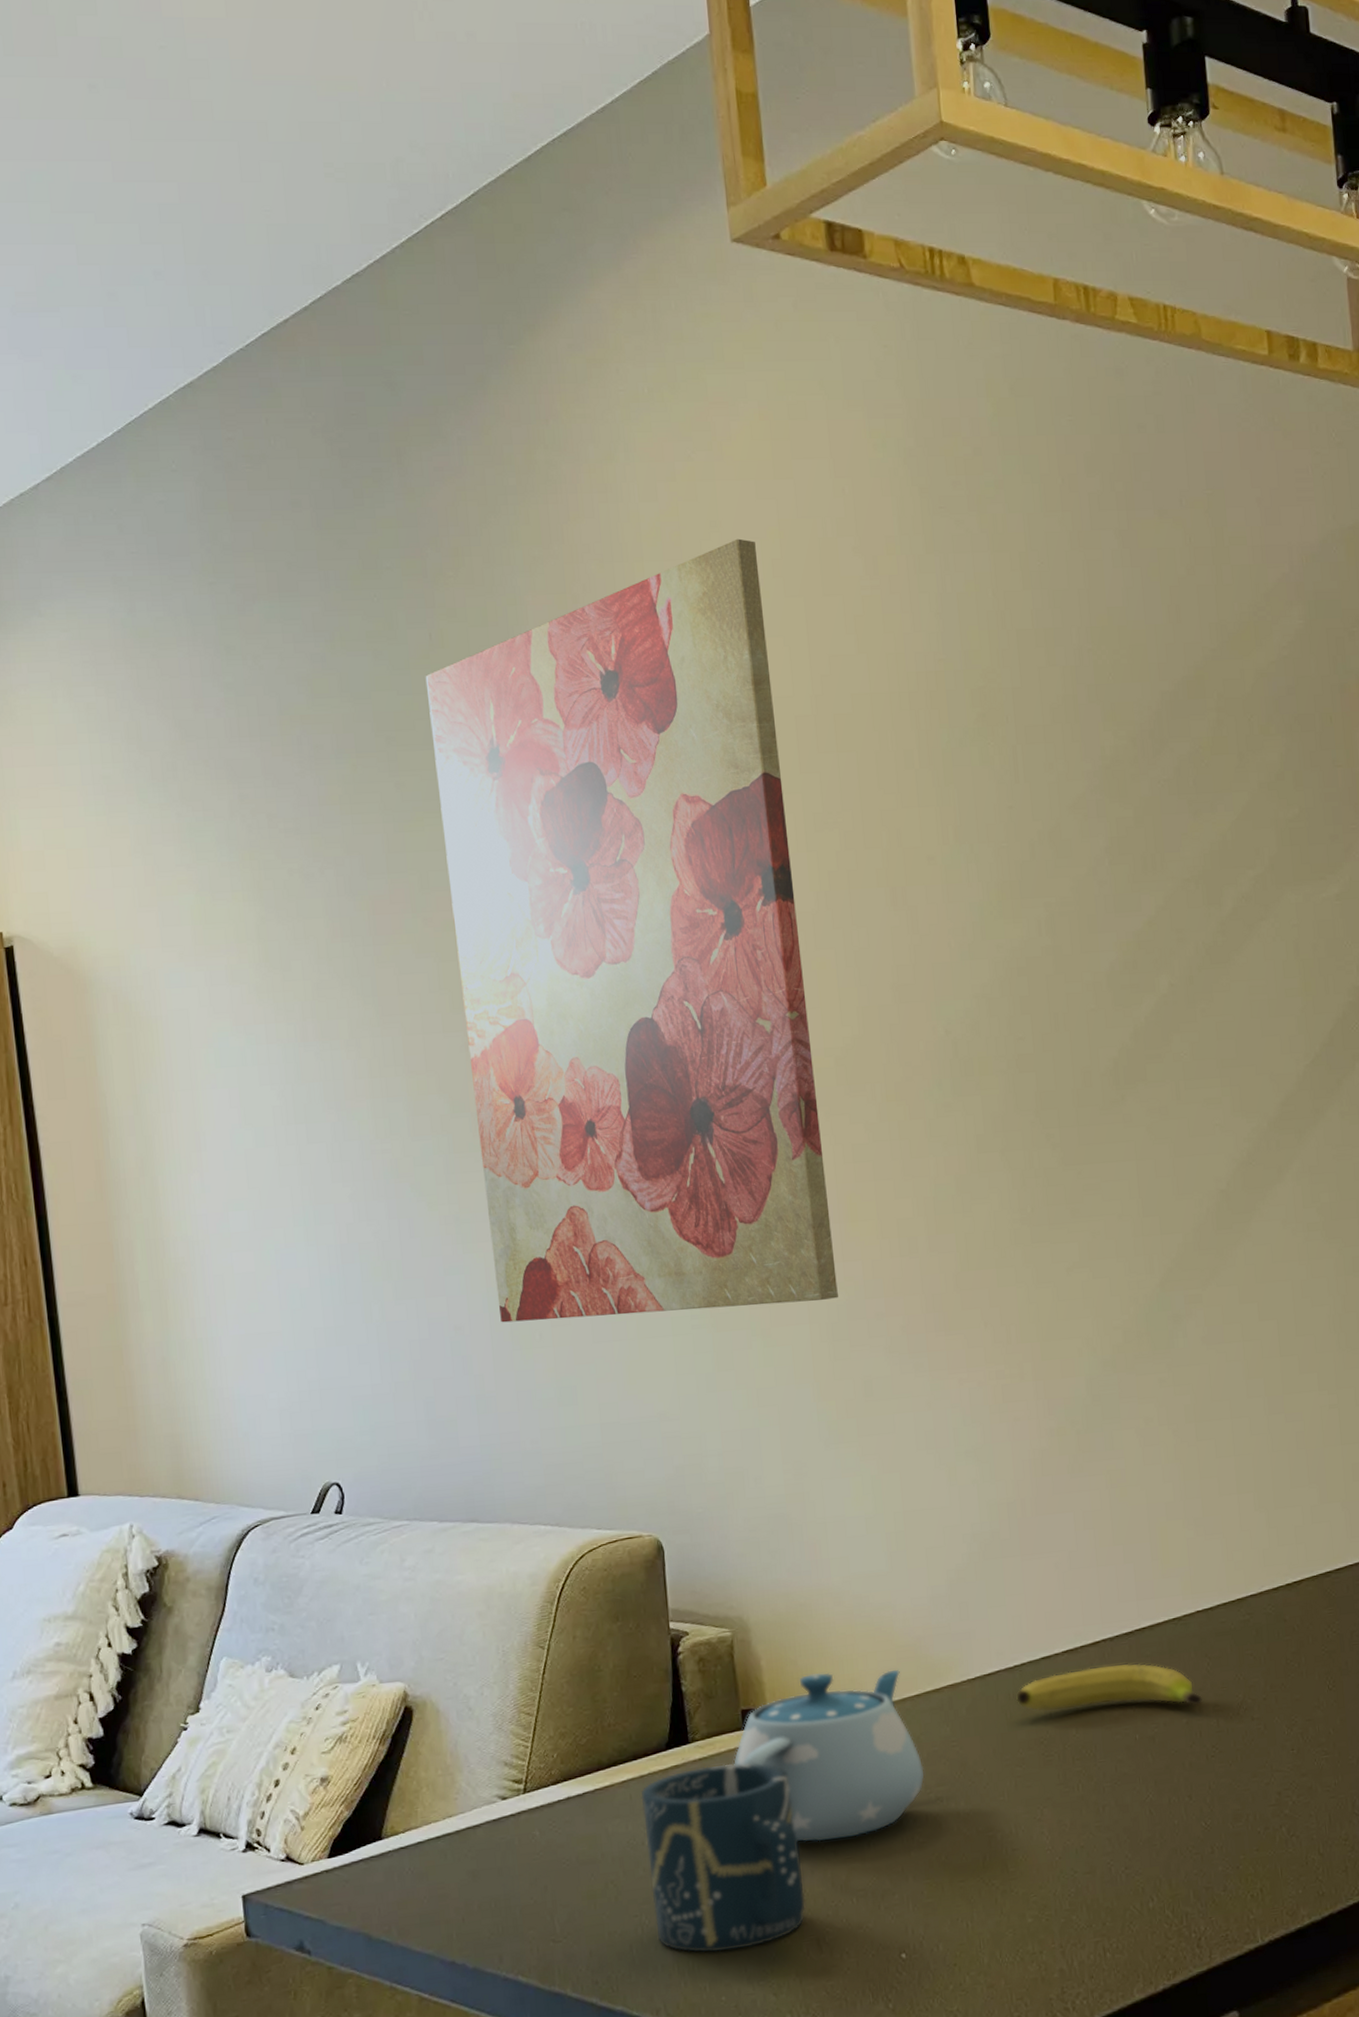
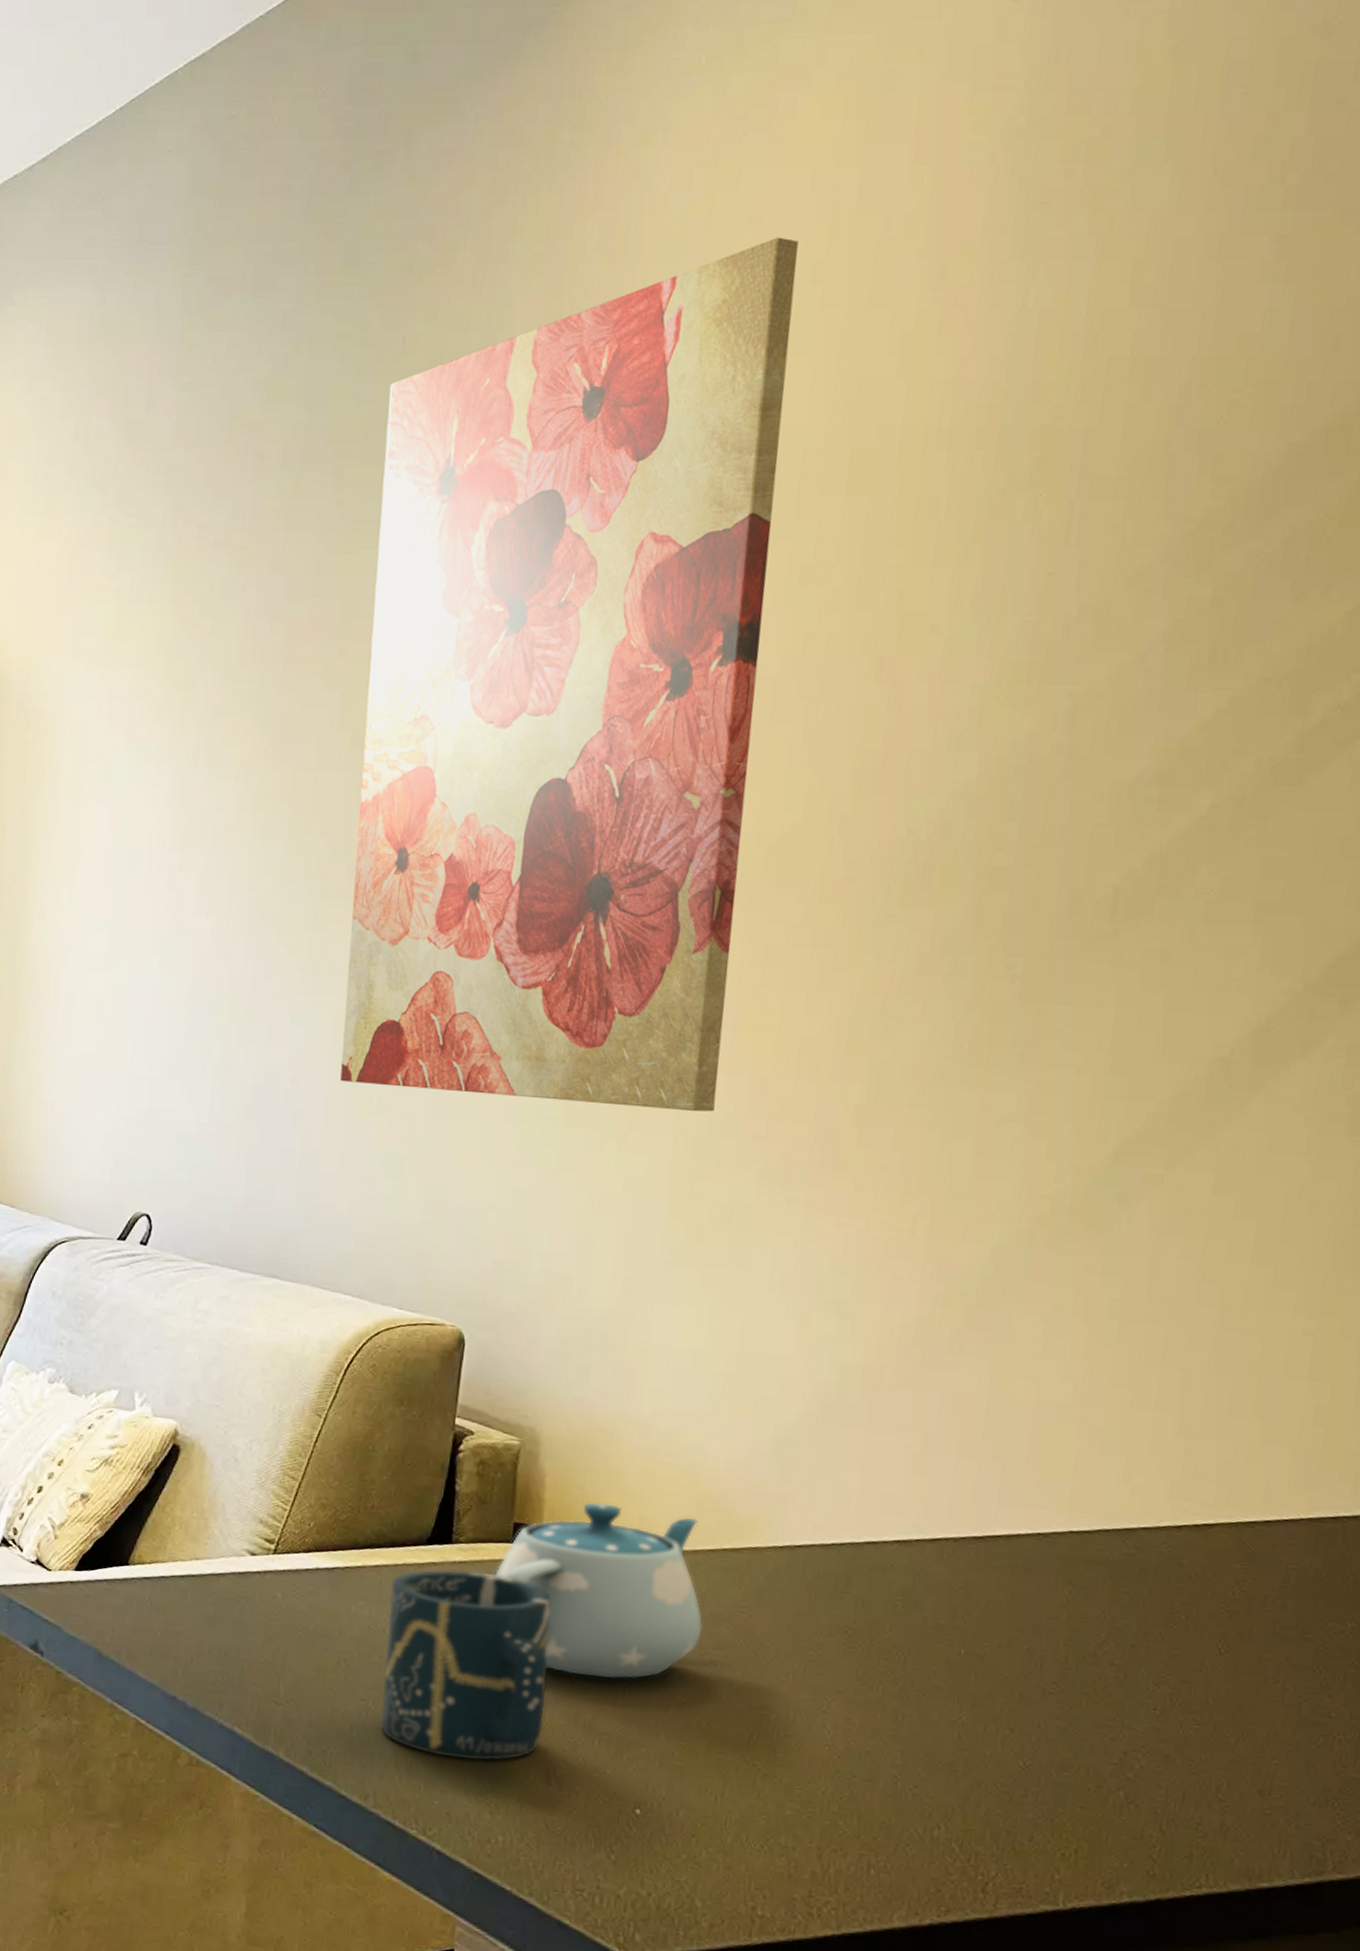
fruit: present [1015,1663,1202,1712] -> none [825,1562,1053,1634]

